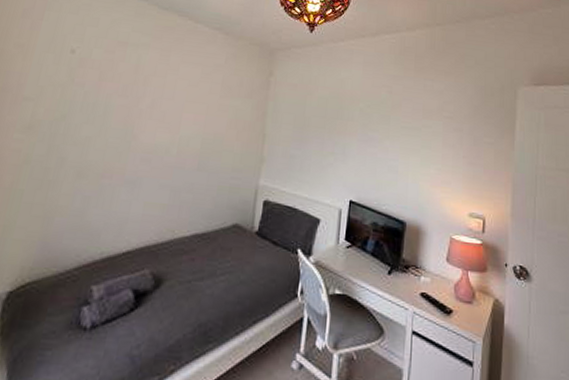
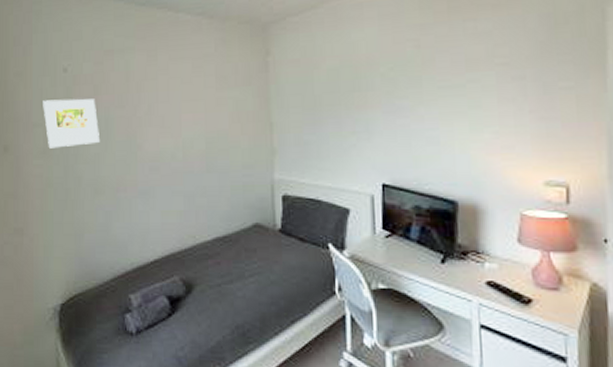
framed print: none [35,76,98,127] -> present [43,98,101,149]

